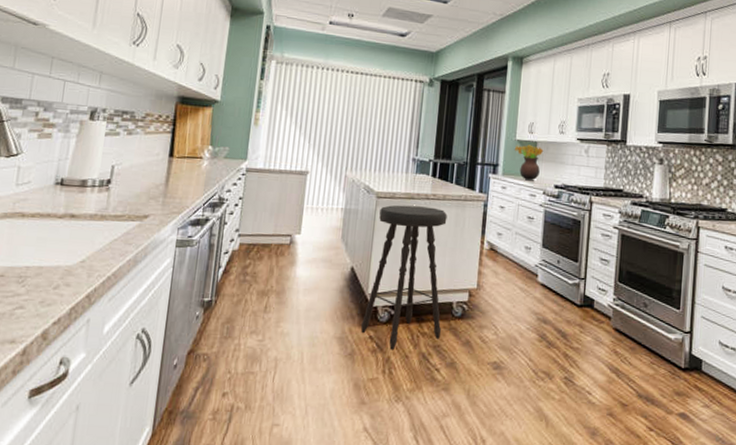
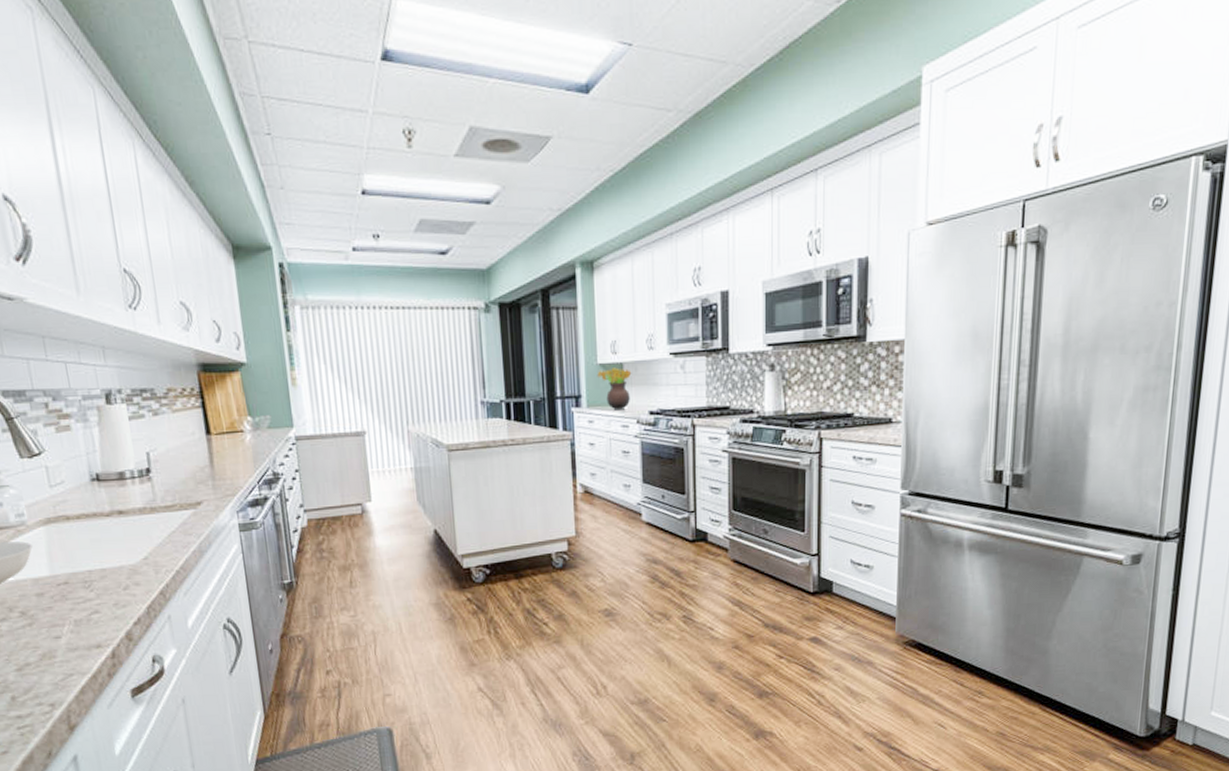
music stool: present [361,205,447,351] -> none [454,454,544,610]

